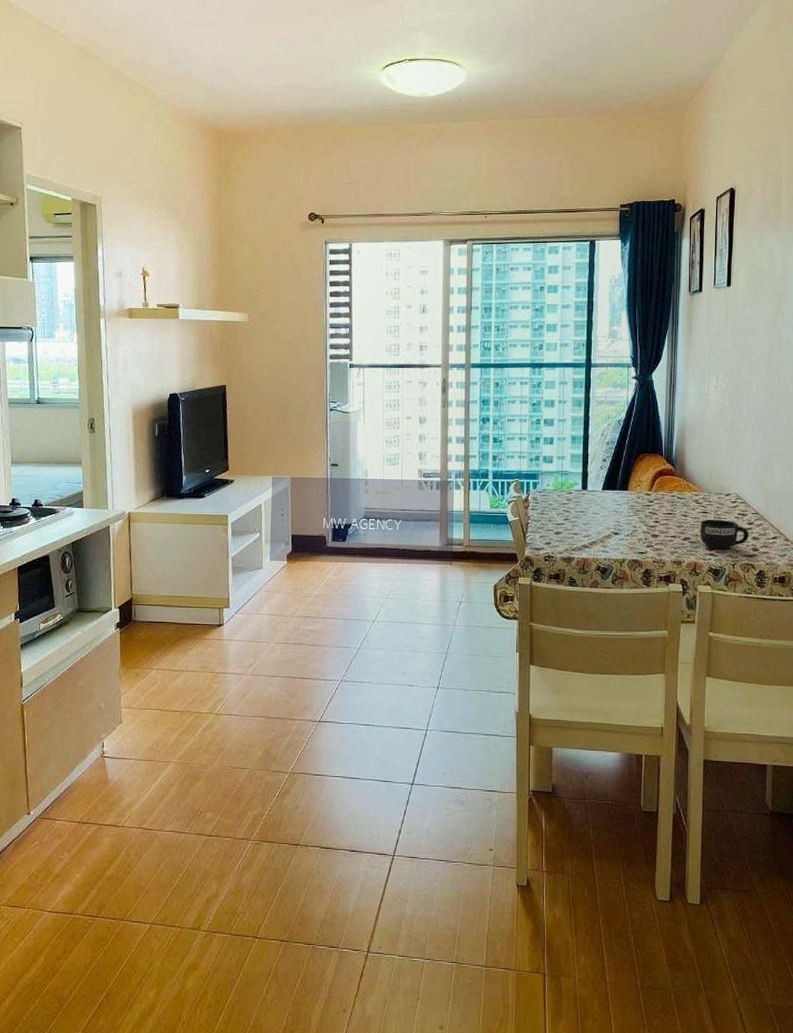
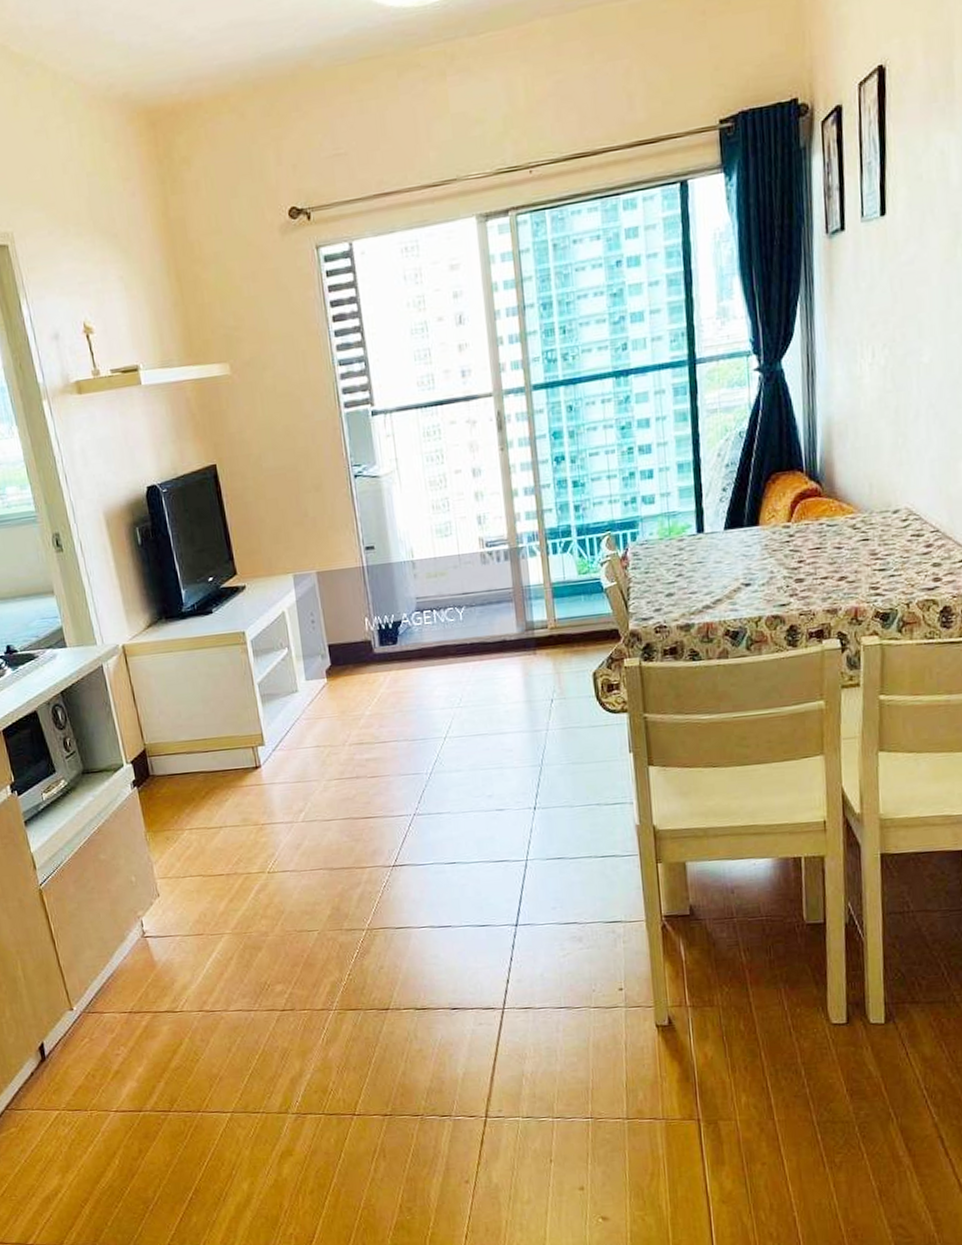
mug: present [699,519,749,550] -> none [859,546,928,587]

